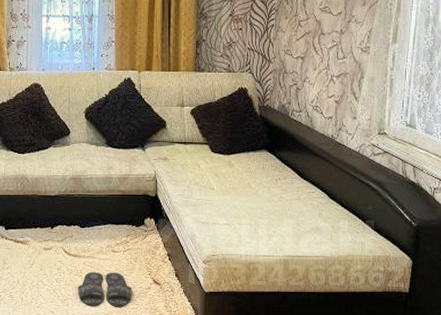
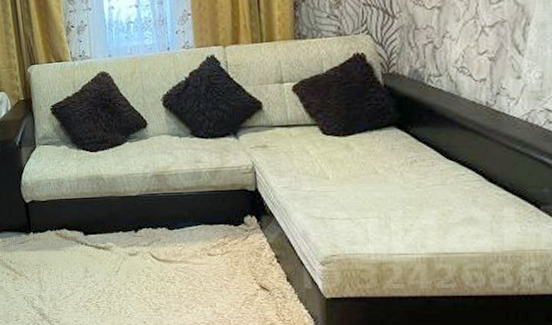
slippers: present [77,271,132,307] -> none [170,277,236,316]

